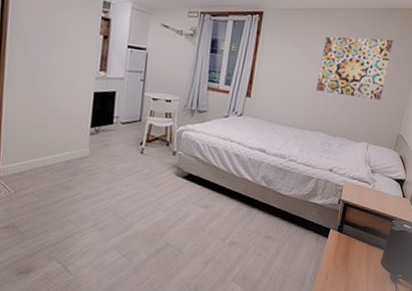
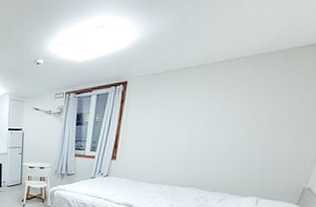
wall art: present [316,36,393,100] -> none [189,83,300,152]

